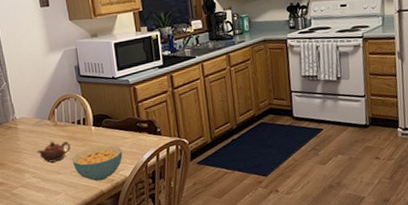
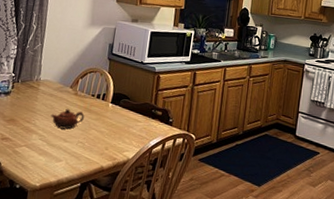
cereal bowl: present [72,145,123,181] -> none [81,123,132,157]

